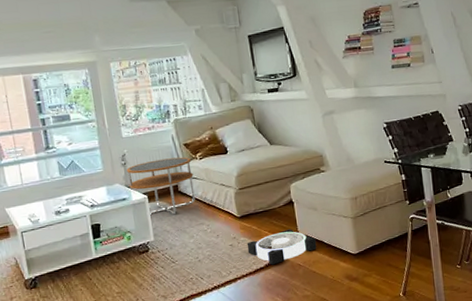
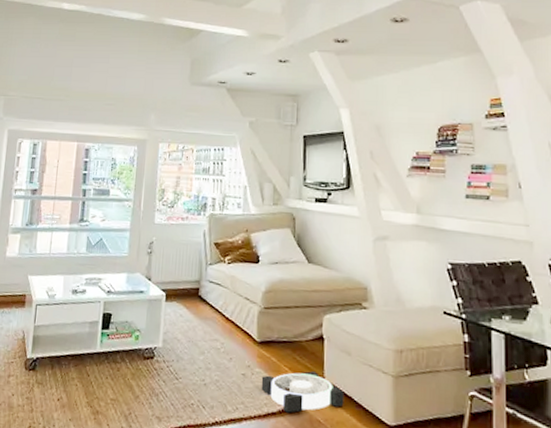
side table: present [126,157,196,215] -> none [149,254,219,322]

